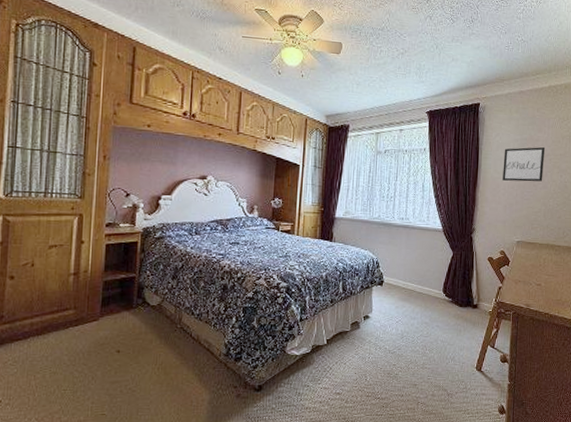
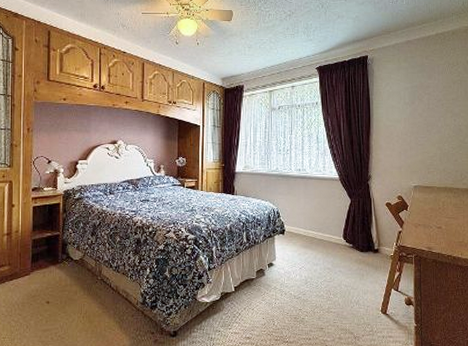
wall art: present [502,146,546,182] -> none [395,92,437,128]

